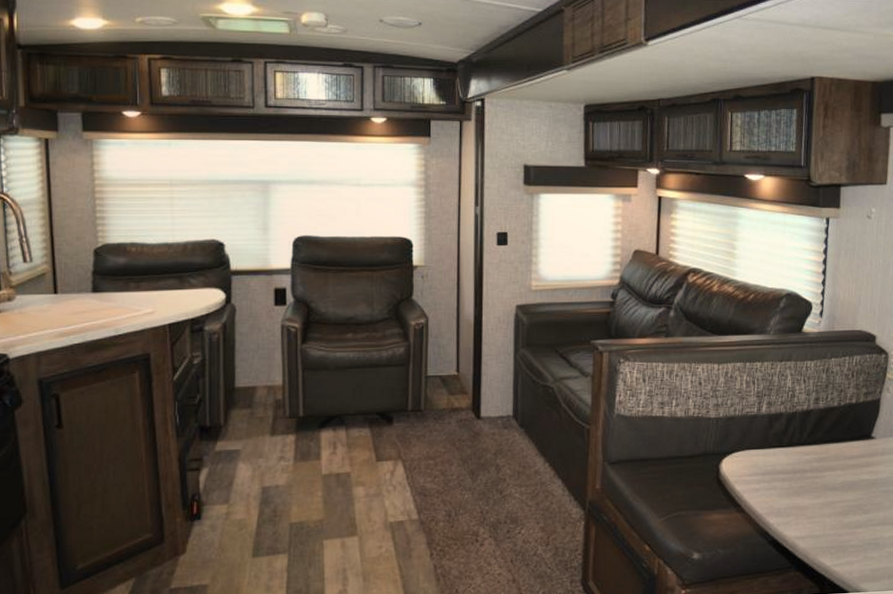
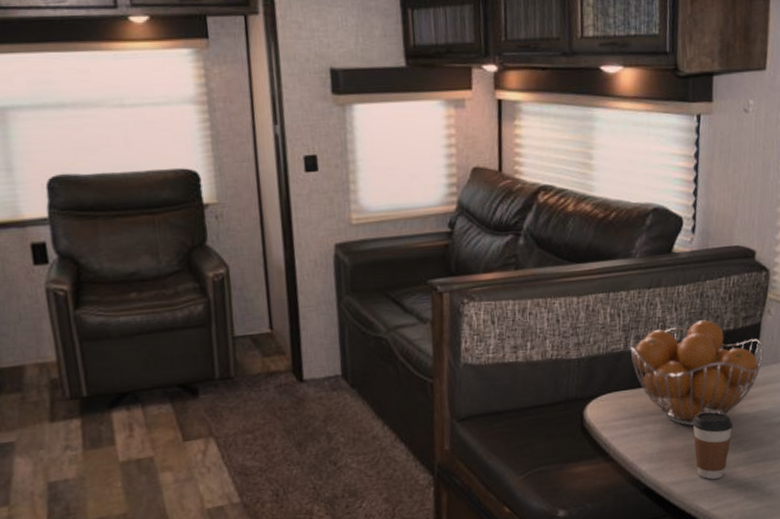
fruit basket: none [762,393,883,487] -> present [630,320,764,426]
coffee cup: none [817,475,854,537] -> present [692,411,733,480]

